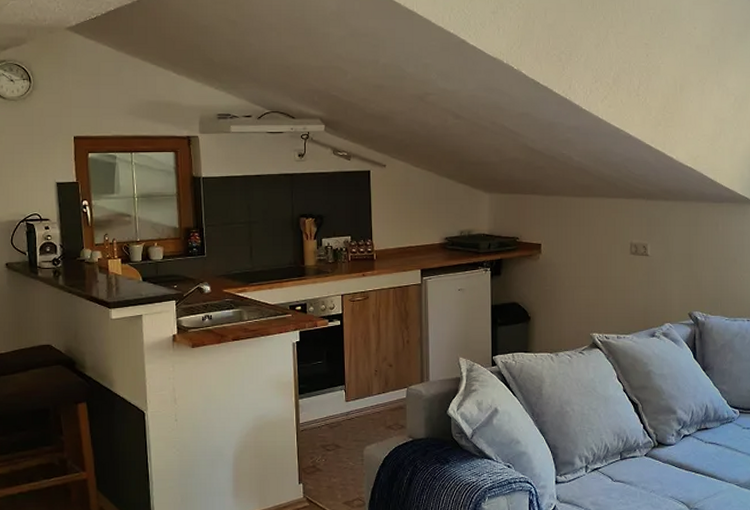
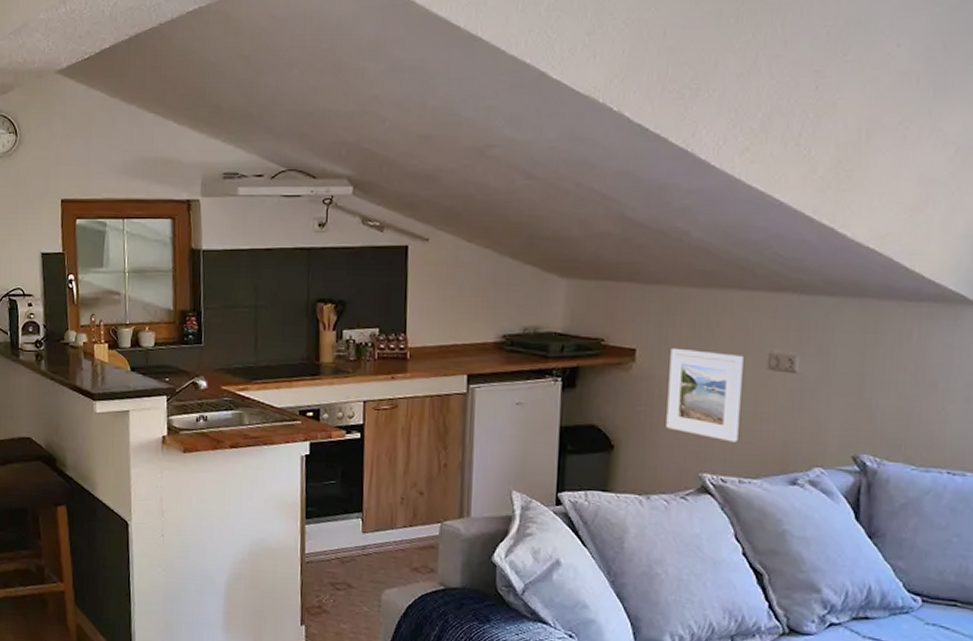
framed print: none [565,242,614,309] -> present [666,347,744,442]

